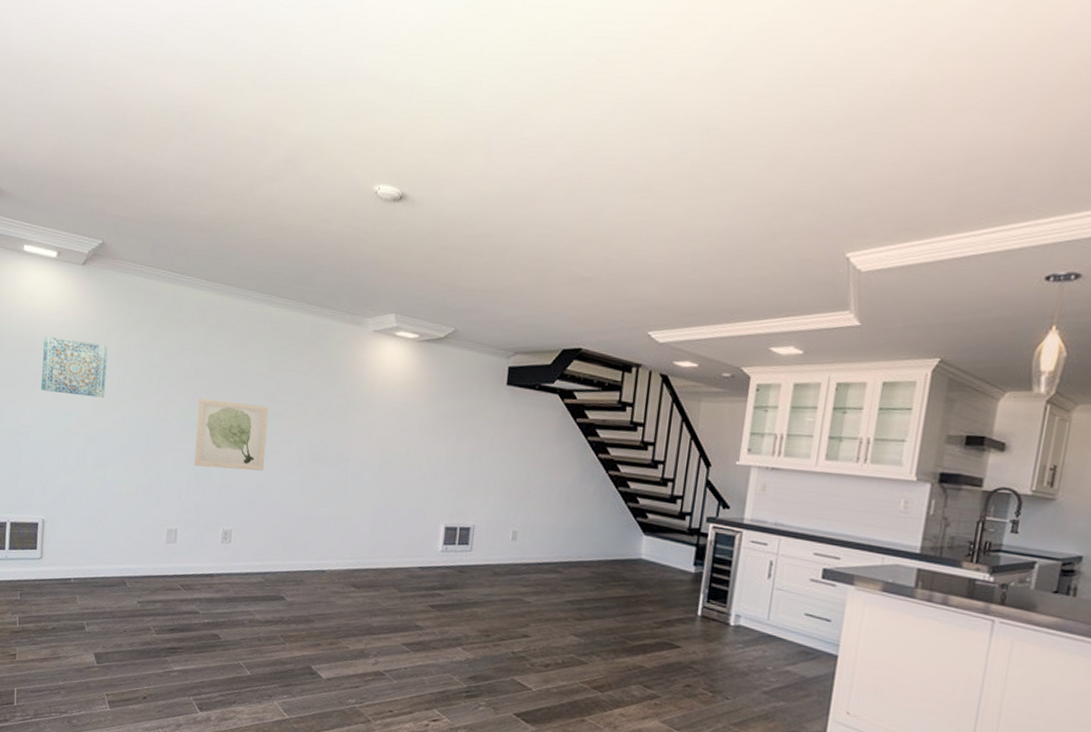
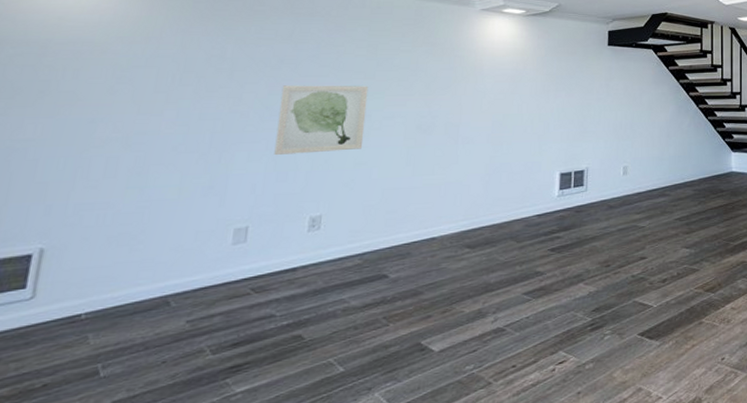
wall art: present [41,336,108,398] -> none [54,37,161,98]

